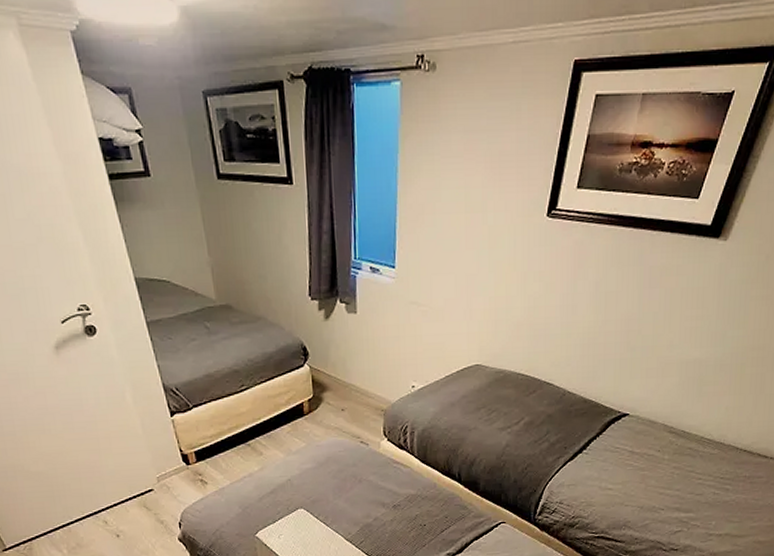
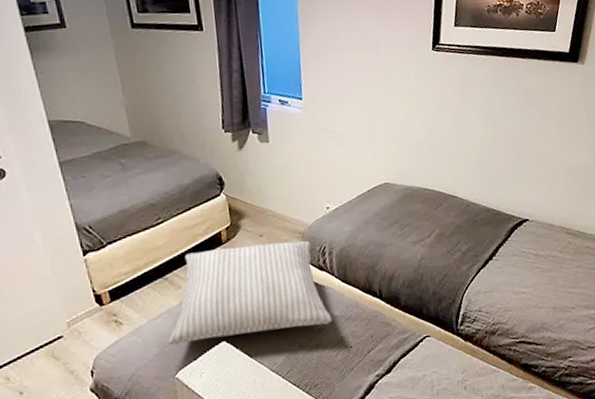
pillow: none [249,418,409,507] -> present [168,240,333,345]

